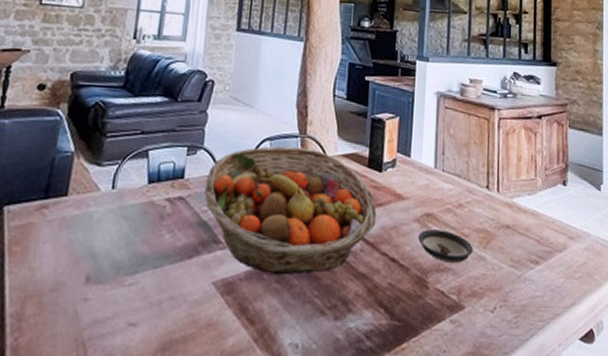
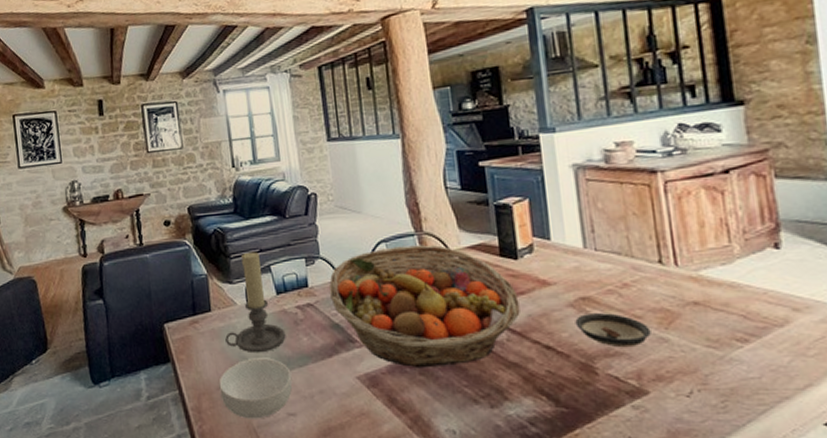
cereal bowl: none [51,255,144,330] -> present [218,358,293,419]
candle holder: none [75,132,148,250] -> present [225,251,286,354]

